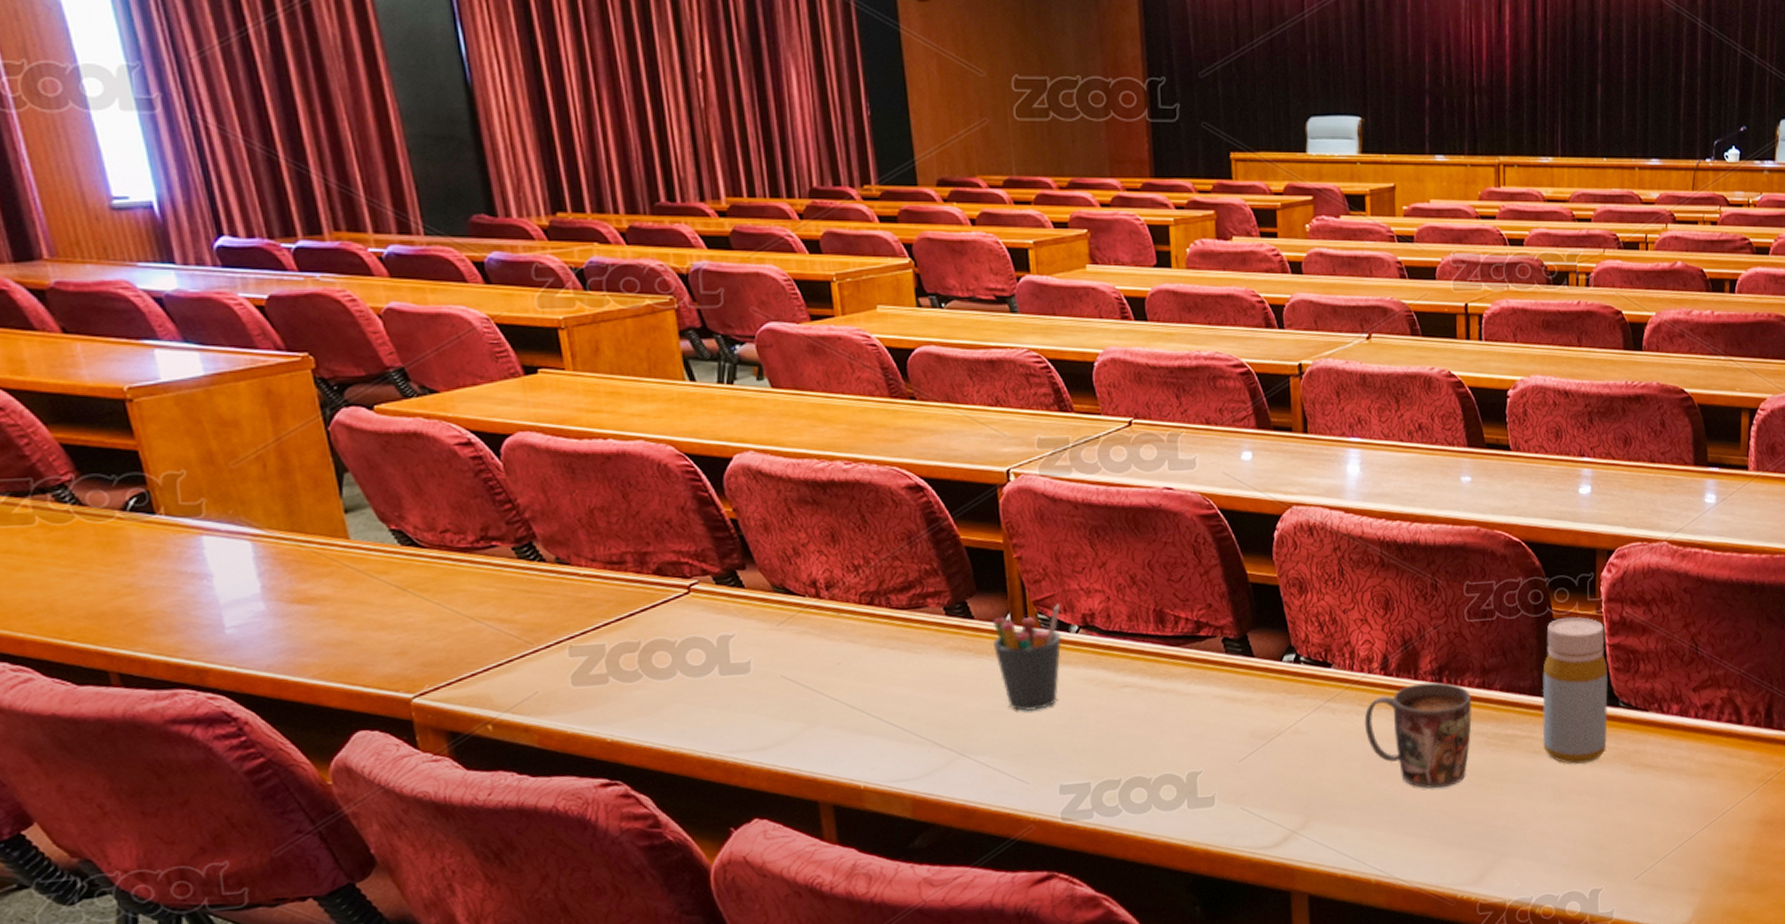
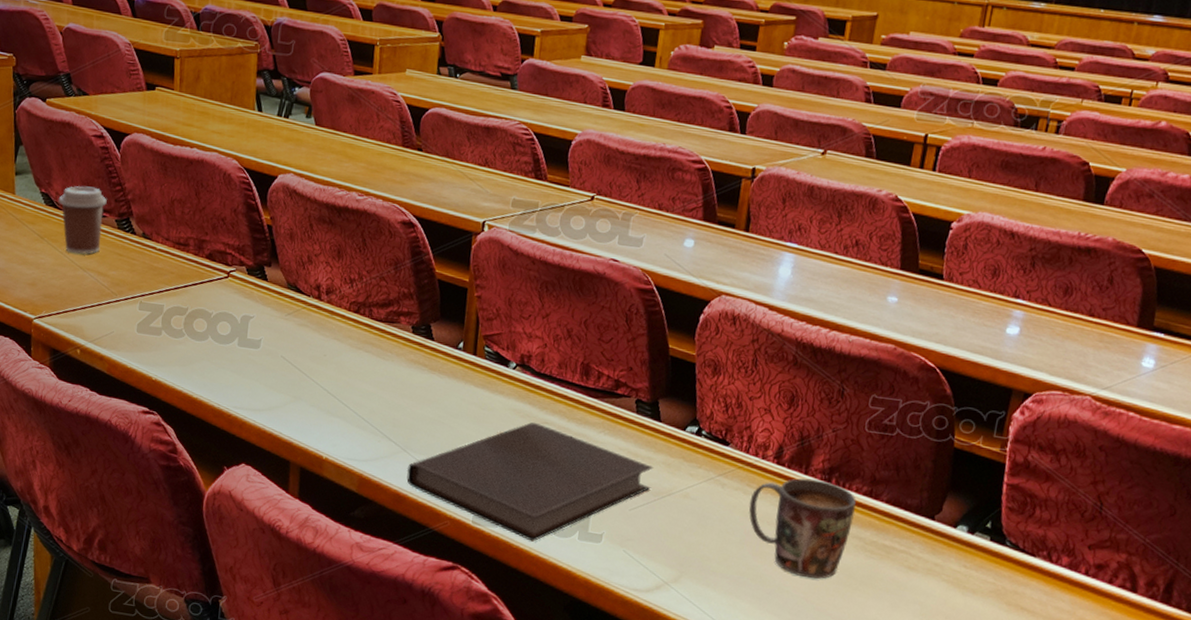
coffee cup: none [419,510,496,602] -> present [58,186,107,254]
notebook: none [970,688,1257,824] -> present [406,422,654,542]
pen holder: present [992,604,1062,712] -> none [445,341,504,427]
bottle: present [1542,617,1608,764] -> none [918,448,1006,591]

